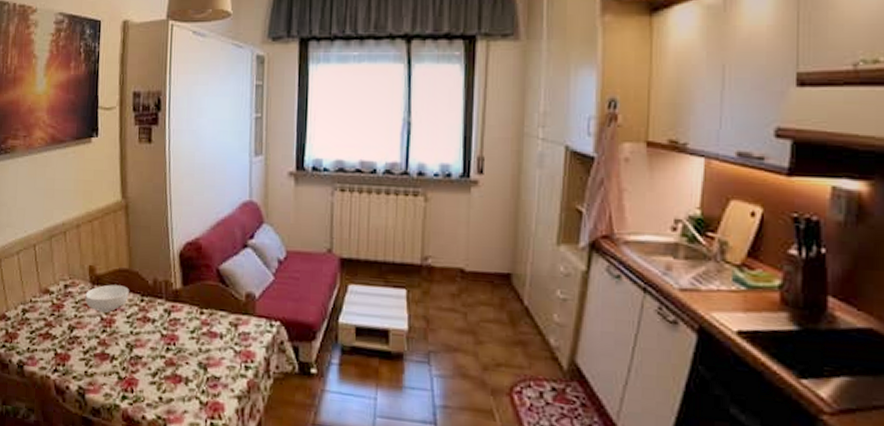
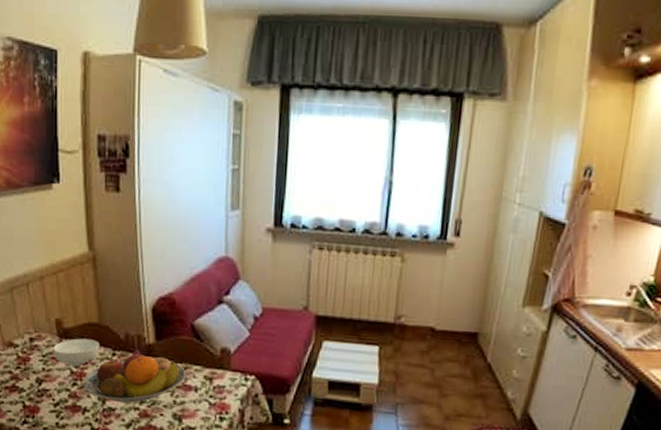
fruit bowl: none [112,296,211,351] -> present [83,350,186,404]

